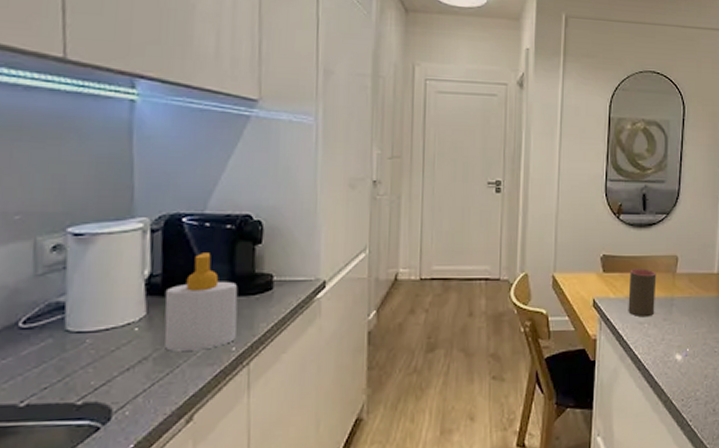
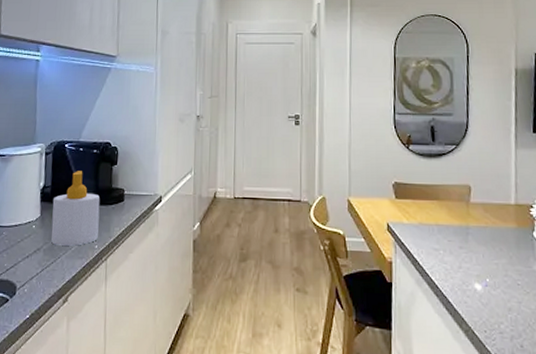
cup: present [628,268,657,318] -> none [421,196,450,244]

